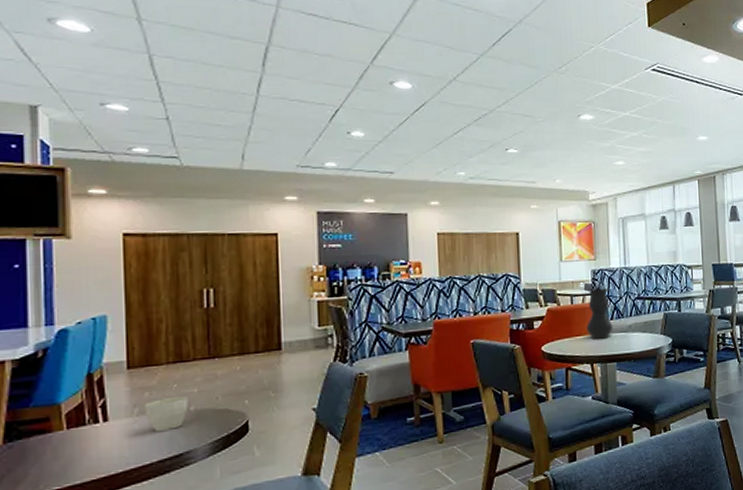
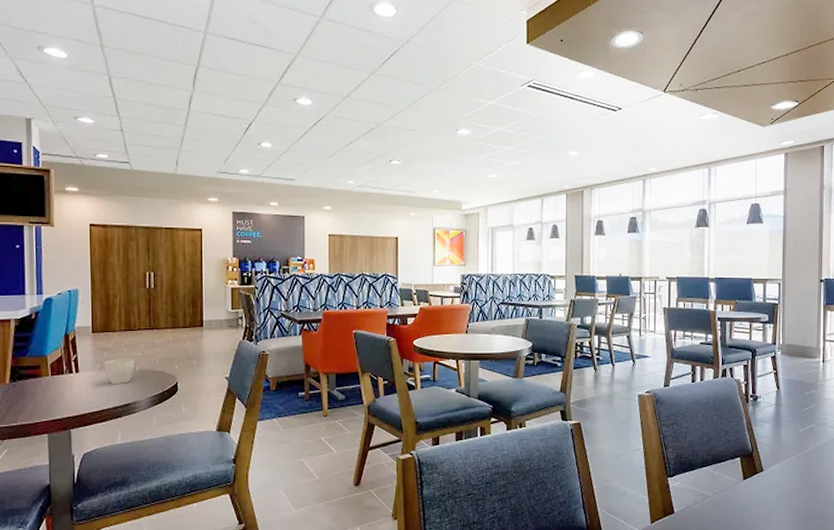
vase: present [586,288,613,341] -> none [454,292,478,339]

